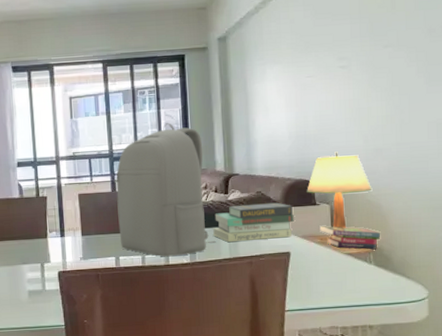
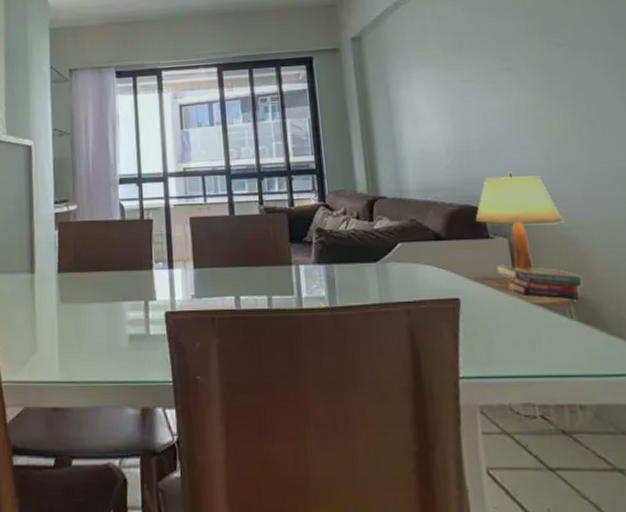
backpack: present [115,123,216,257] -> none [234,135,361,299]
books: present [212,202,294,243] -> none [355,233,462,283]

